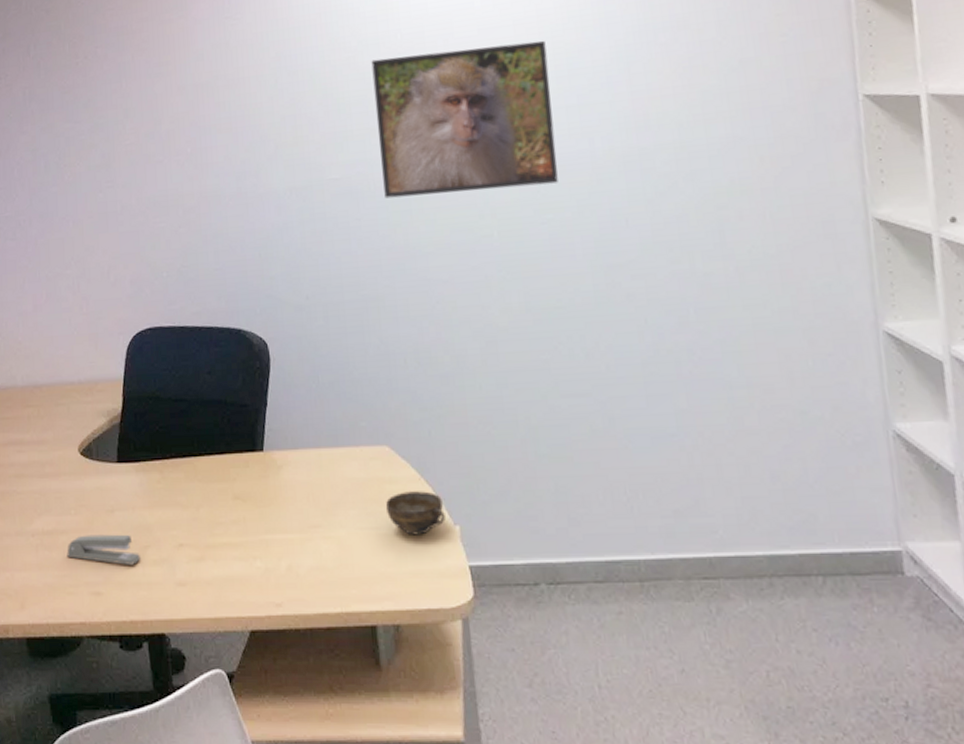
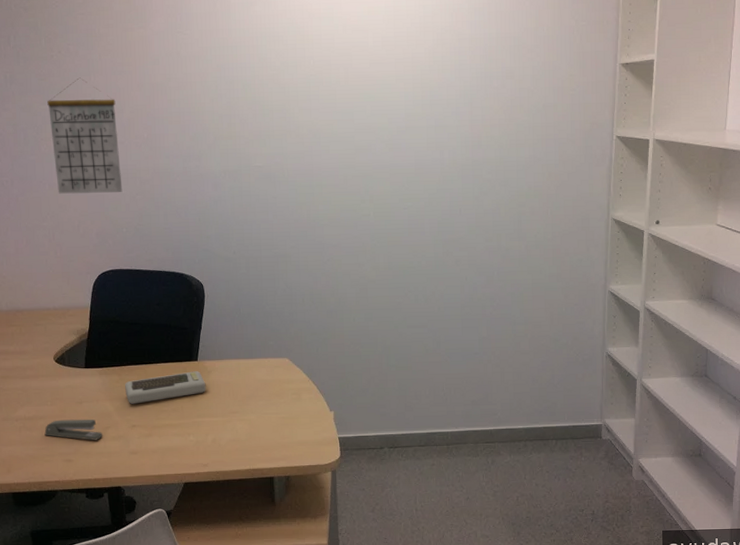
calendar: none [71,85,162,233] -> present [47,77,123,194]
keyboard: none [168,466,276,513] -> present [125,371,206,404]
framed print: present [371,40,558,199] -> none [290,76,418,183]
cup: present [386,491,445,535] -> none [284,389,325,418]

